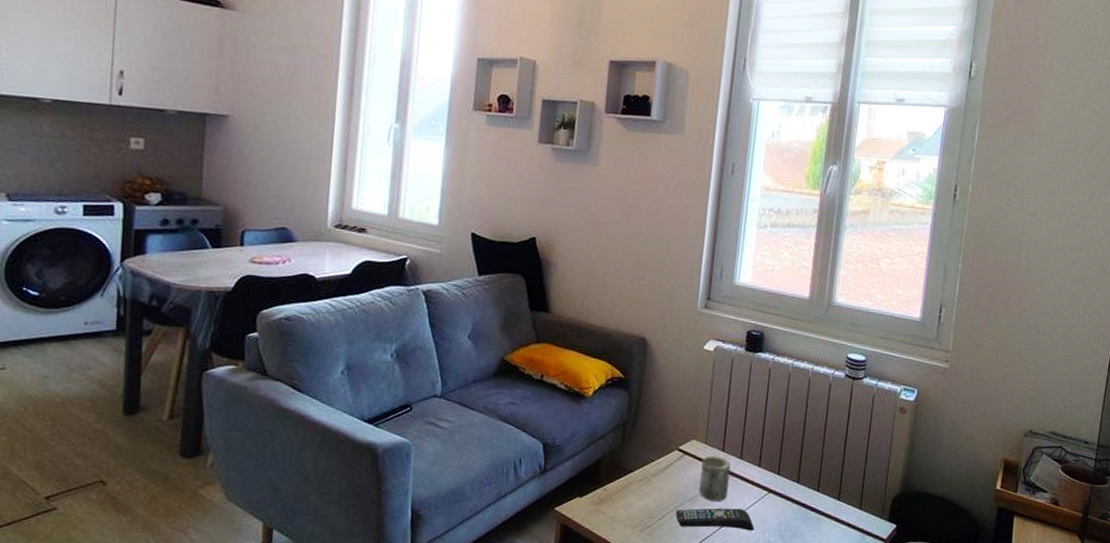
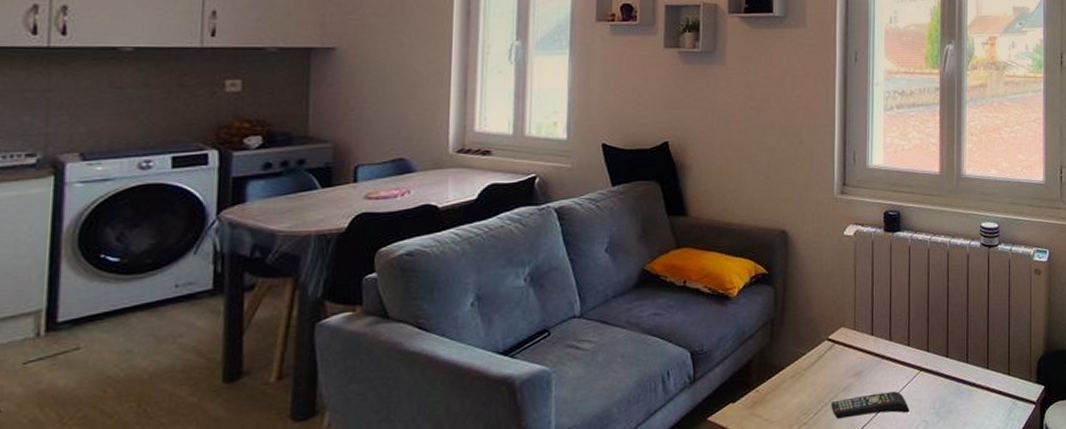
mug: present [699,455,731,501] -> none [852,340,880,388]

